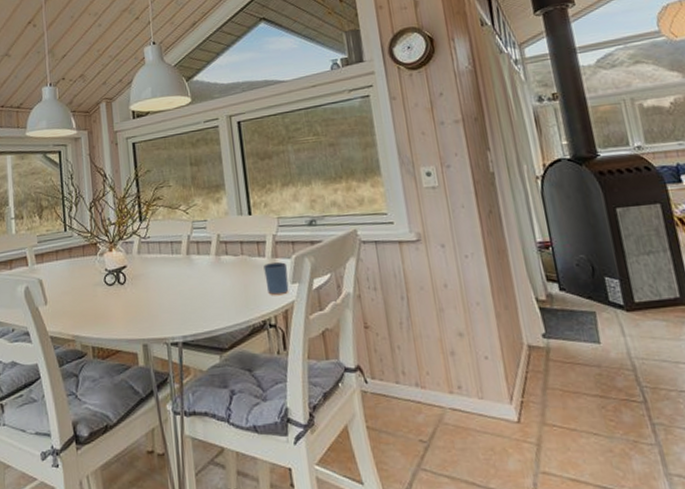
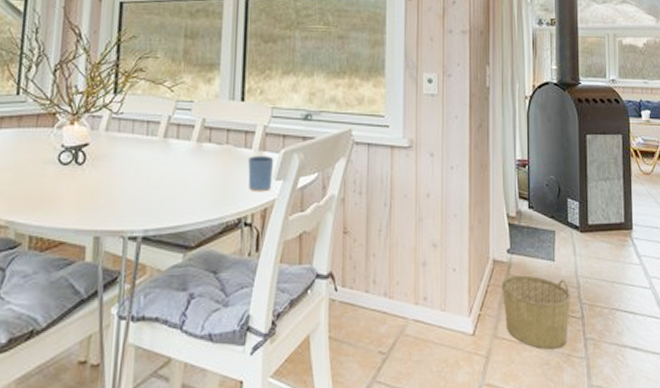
basket: none [541,359,631,436] -> present [501,275,571,350]

